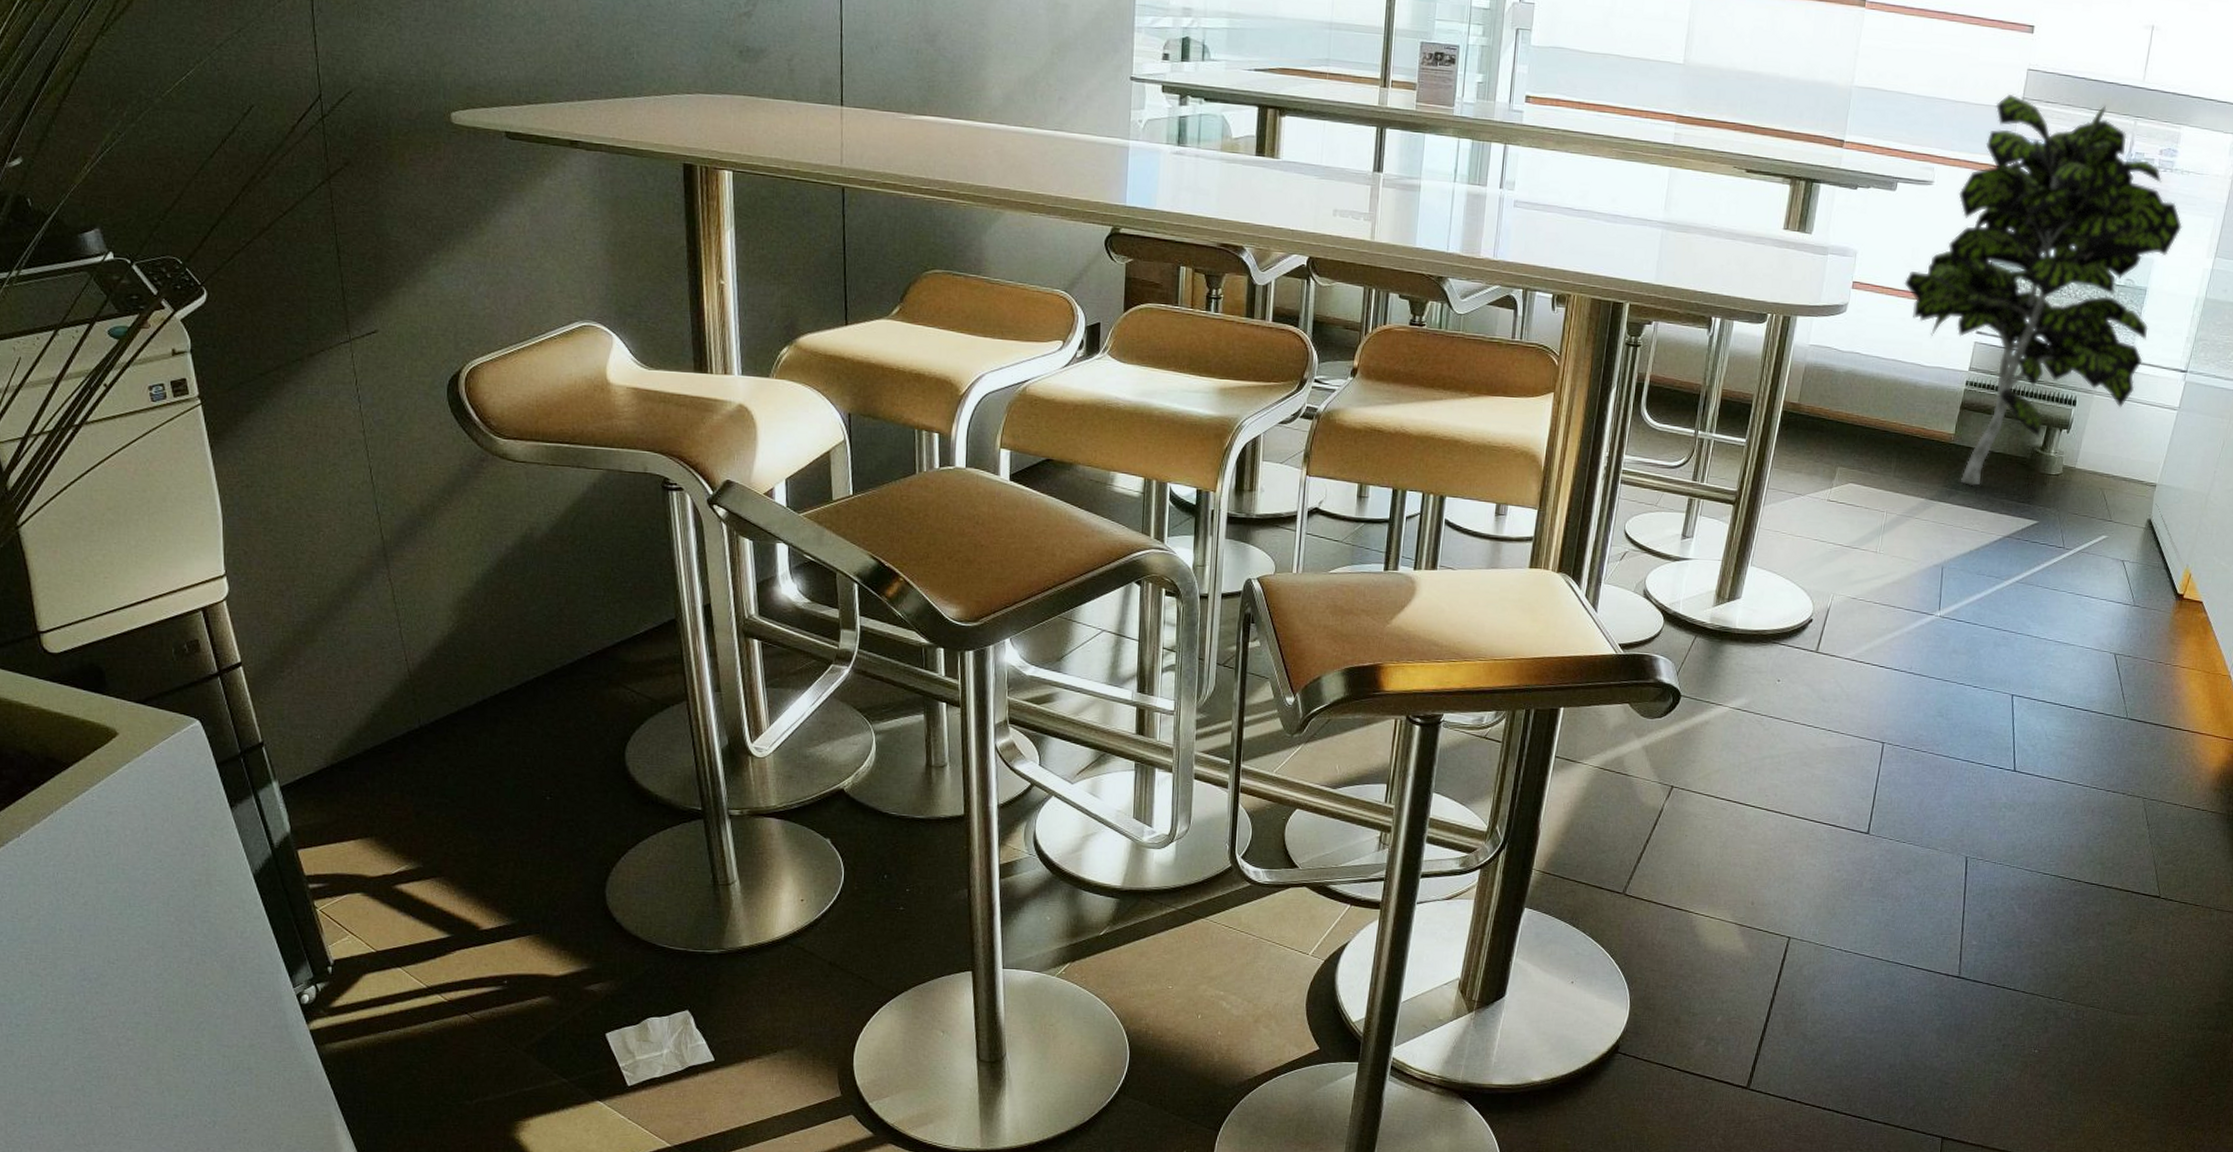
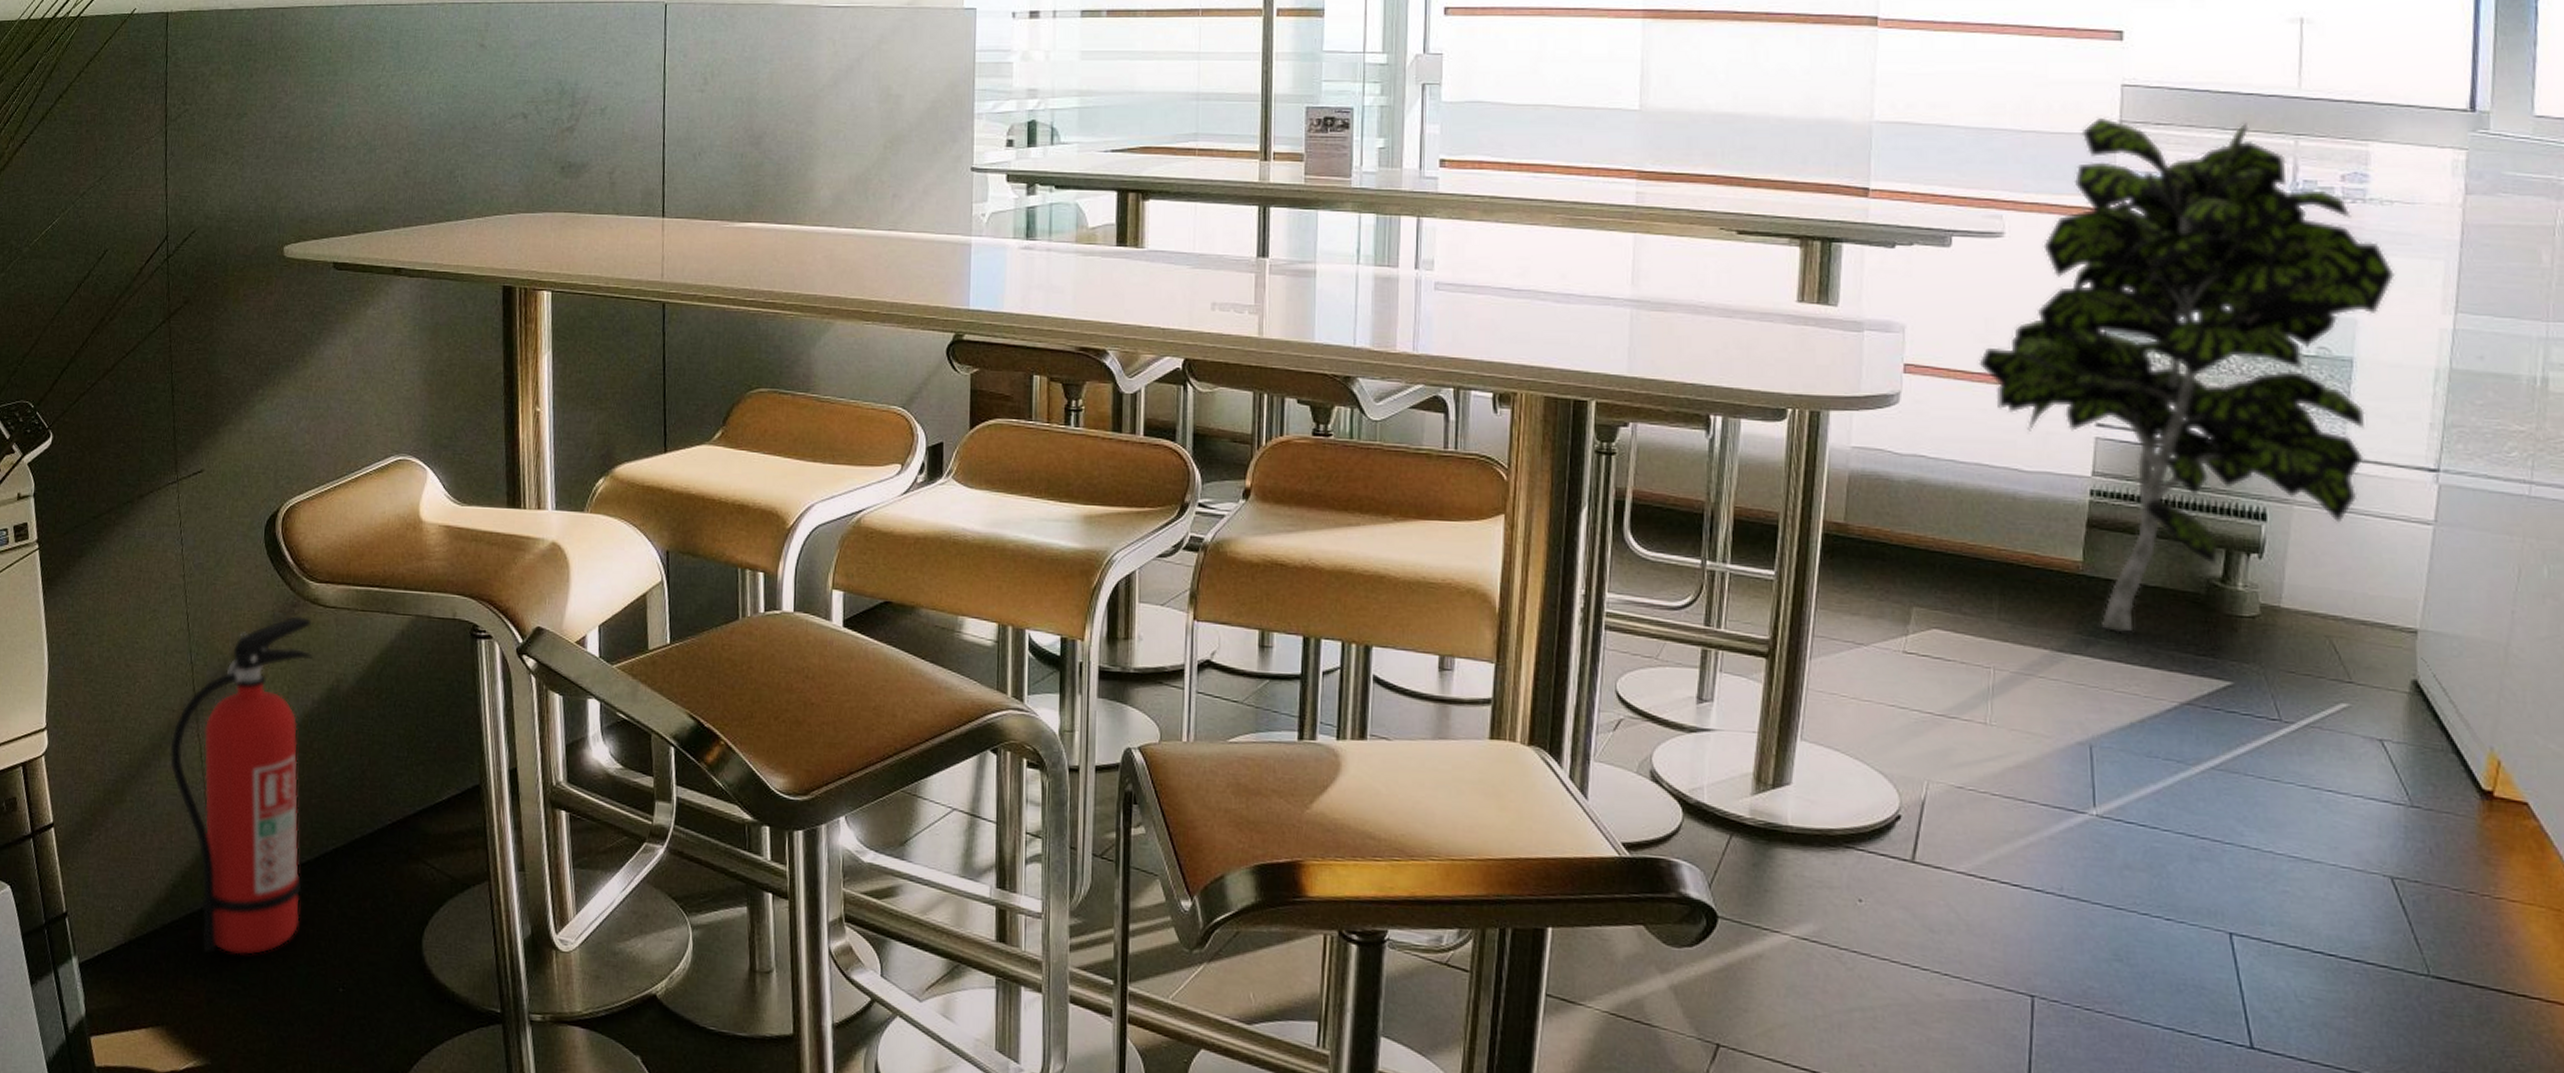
fire extinguisher: none [361,468,505,773] -> present [169,615,313,955]

